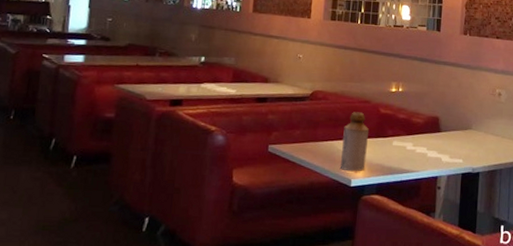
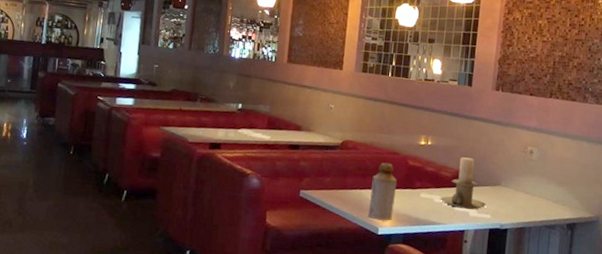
candle holder: none [413,102,459,155] -> present [441,157,487,210]

